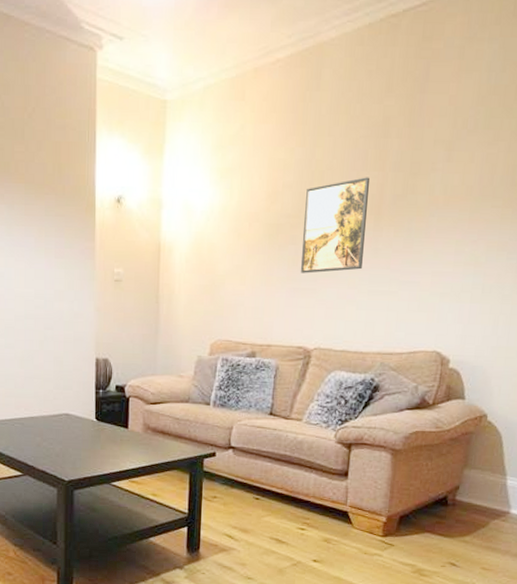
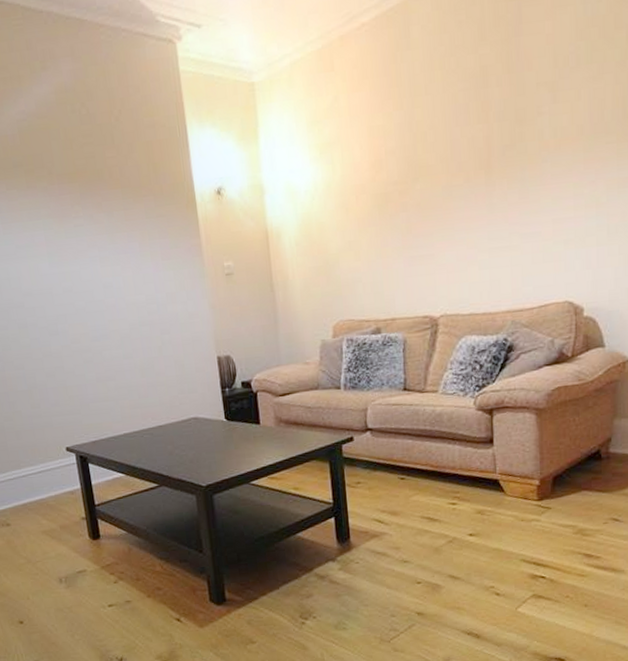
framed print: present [300,177,369,274] -> none [410,131,479,240]

